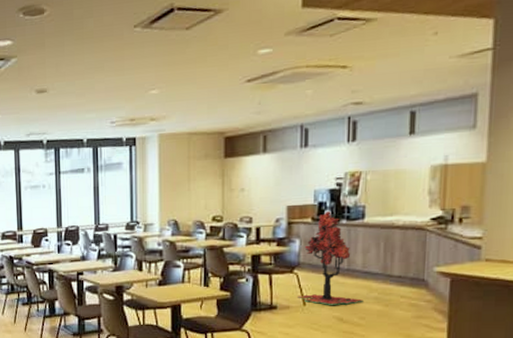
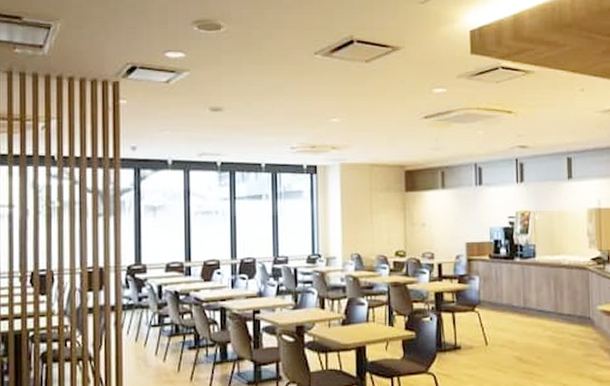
tree: present [298,211,363,305] -> none [480,249,540,345]

